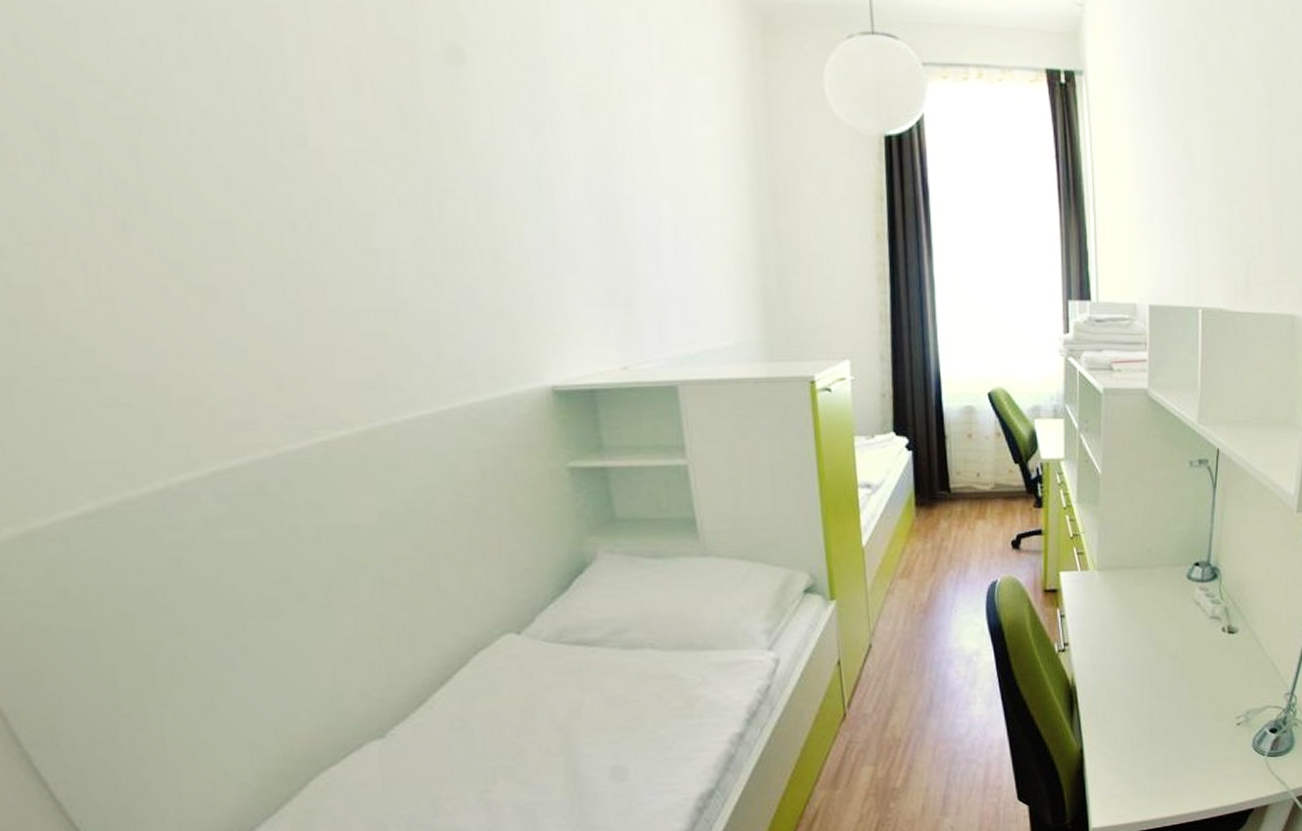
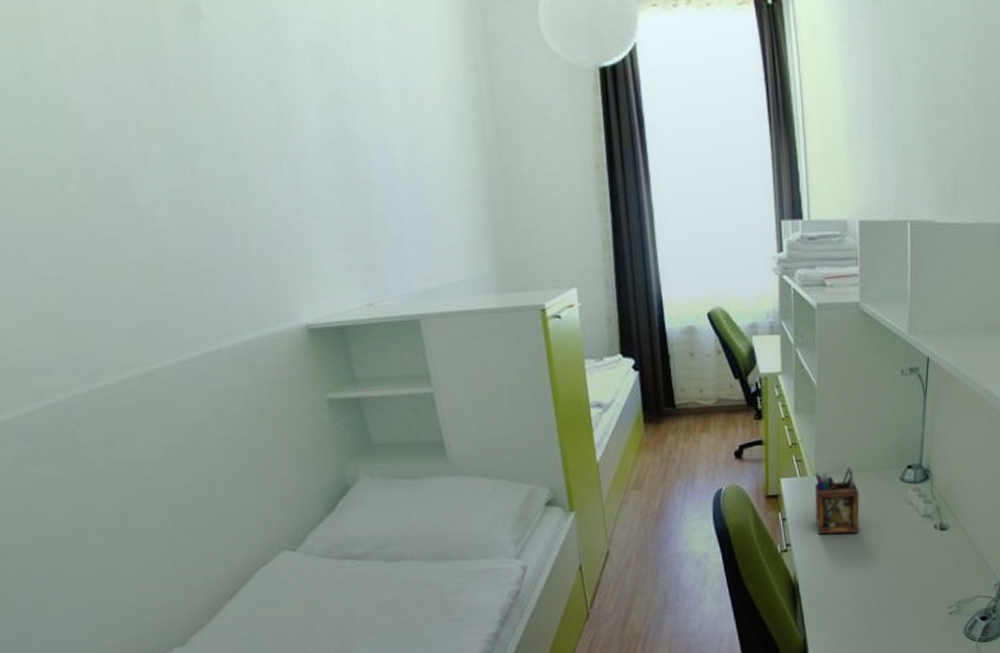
desk organizer: none [1095,562,1144,634] -> present [814,467,860,535]

